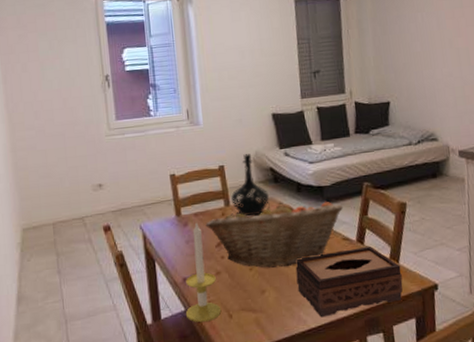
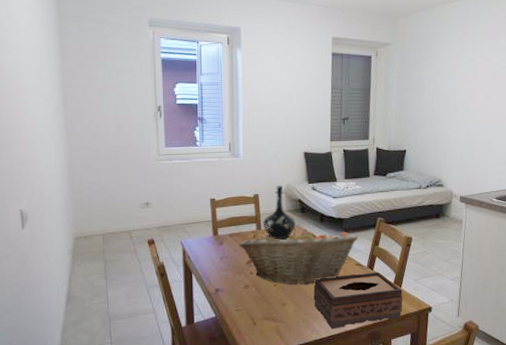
candle: present [185,222,222,323] -> none [215,242,247,328]

